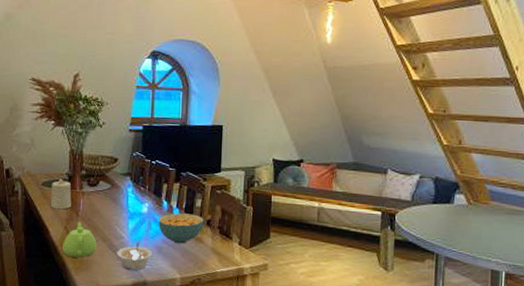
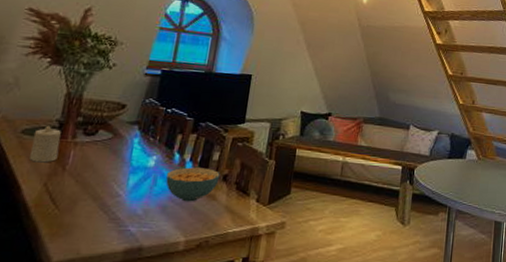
teapot: present [62,222,97,258] -> none [35,177,85,221]
legume: present [117,241,153,270] -> none [109,200,155,234]

